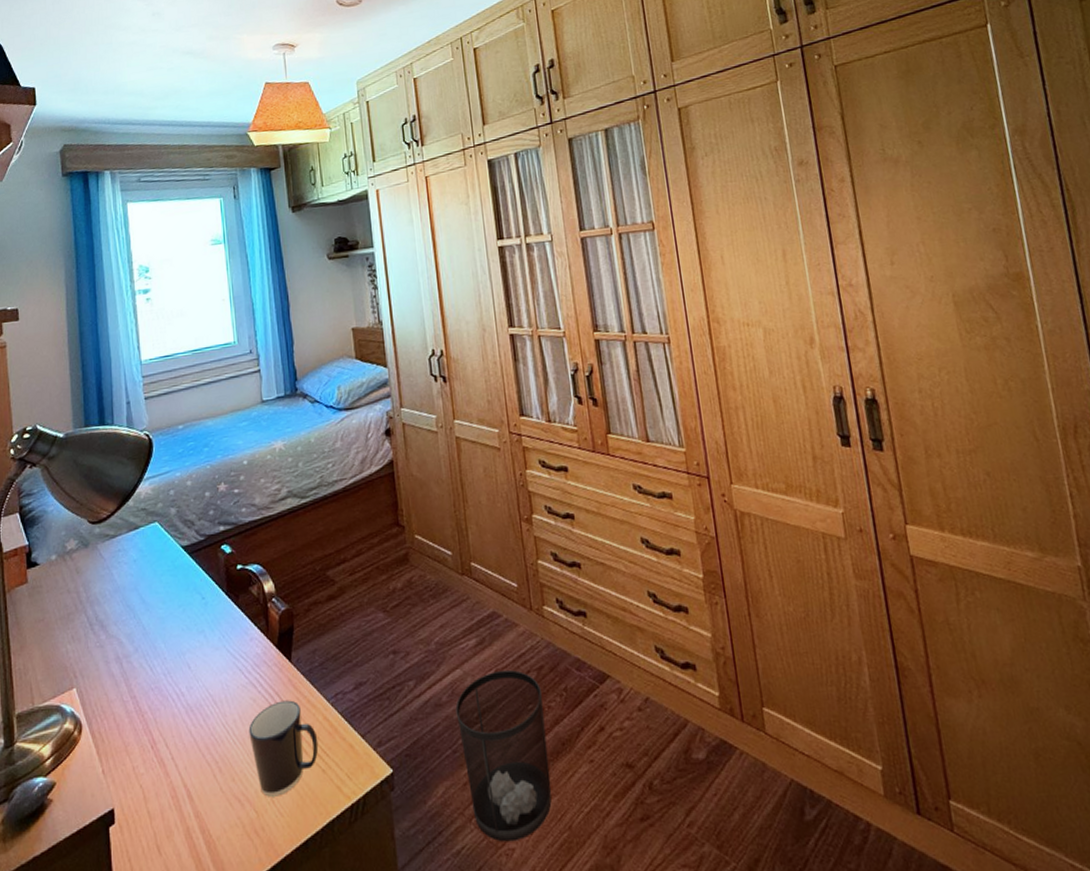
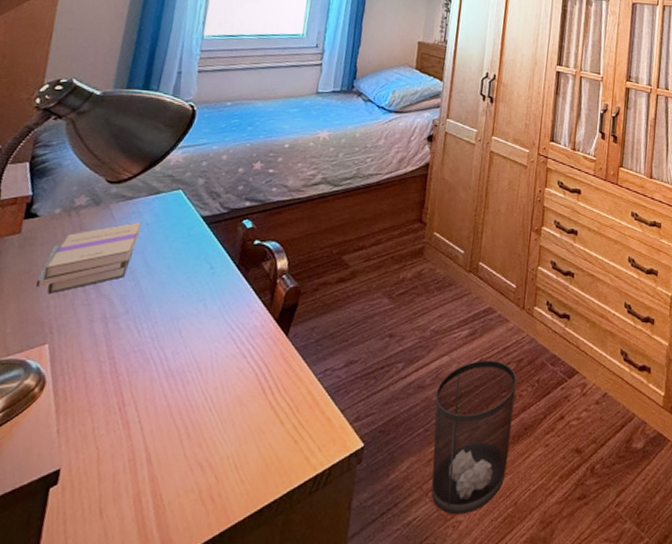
books: none [52,559,130,640] -> present [36,222,142,295]
mug: present [248,700,319,797] -> none [226,372,298,464]

